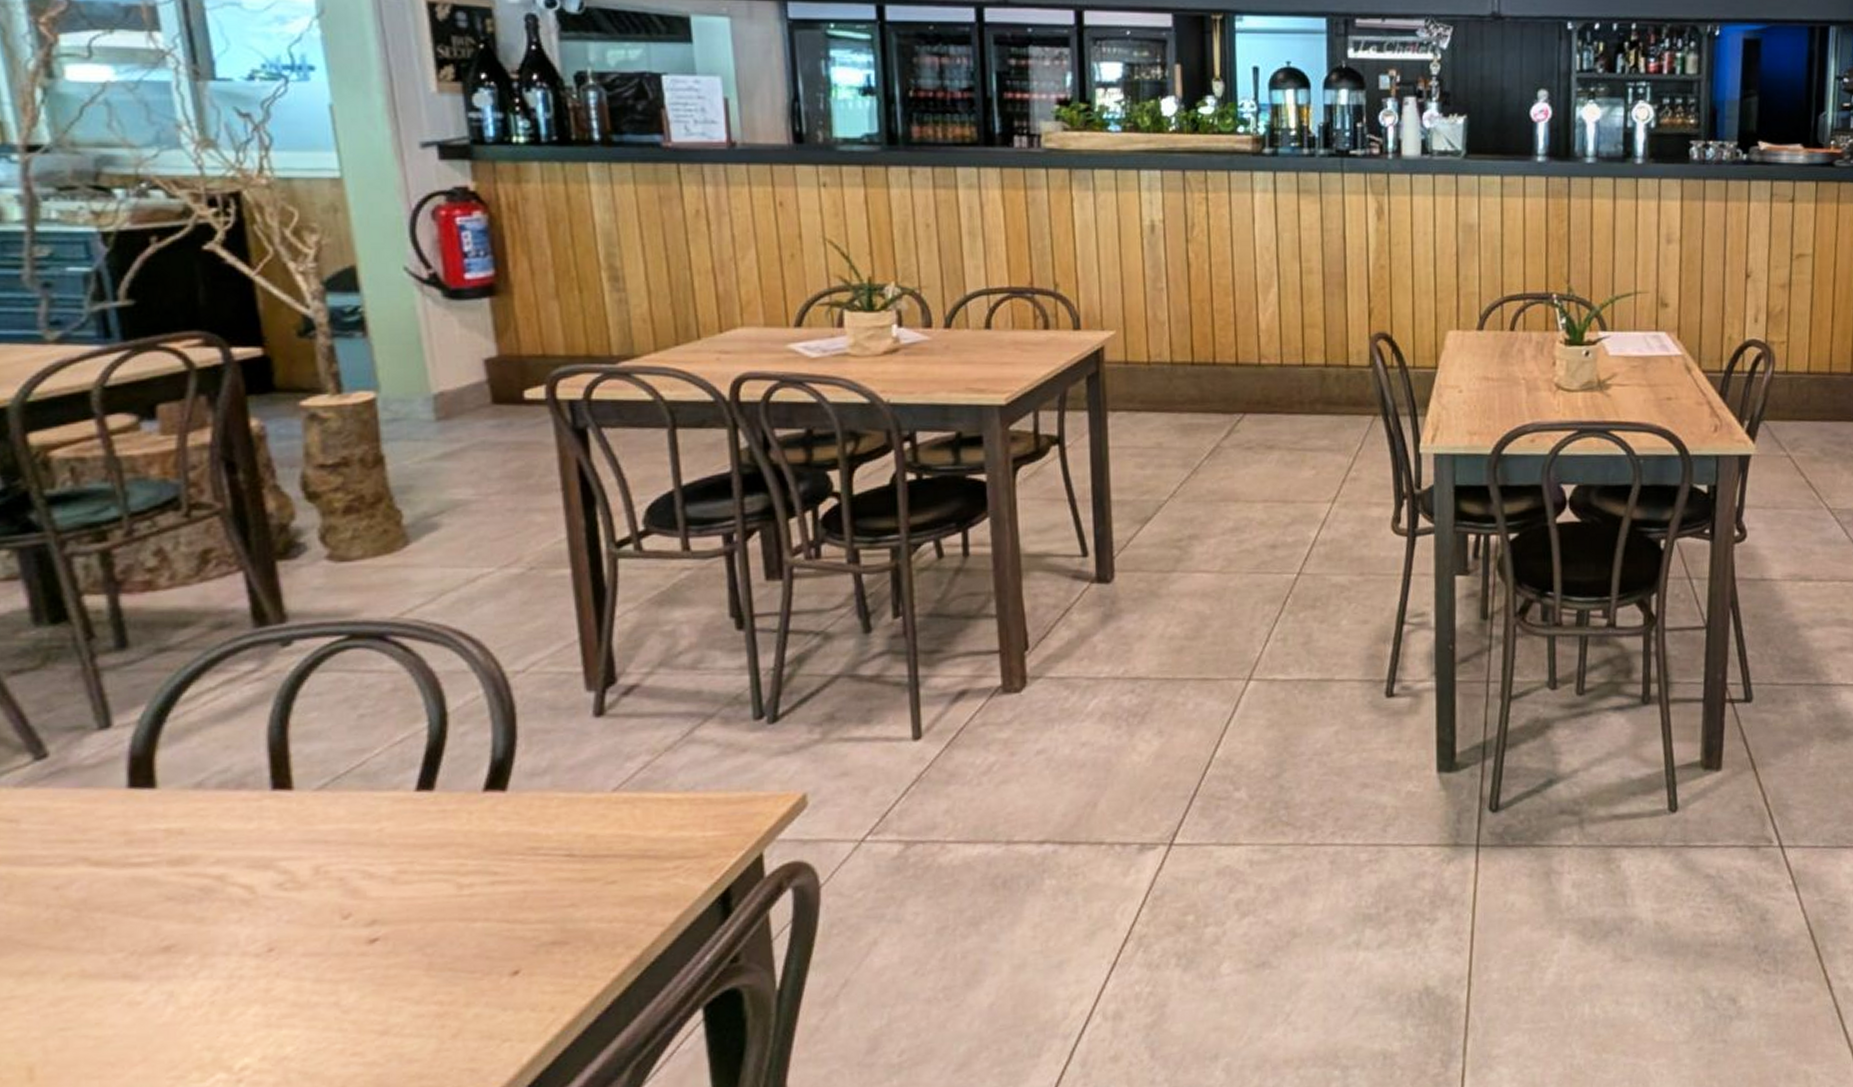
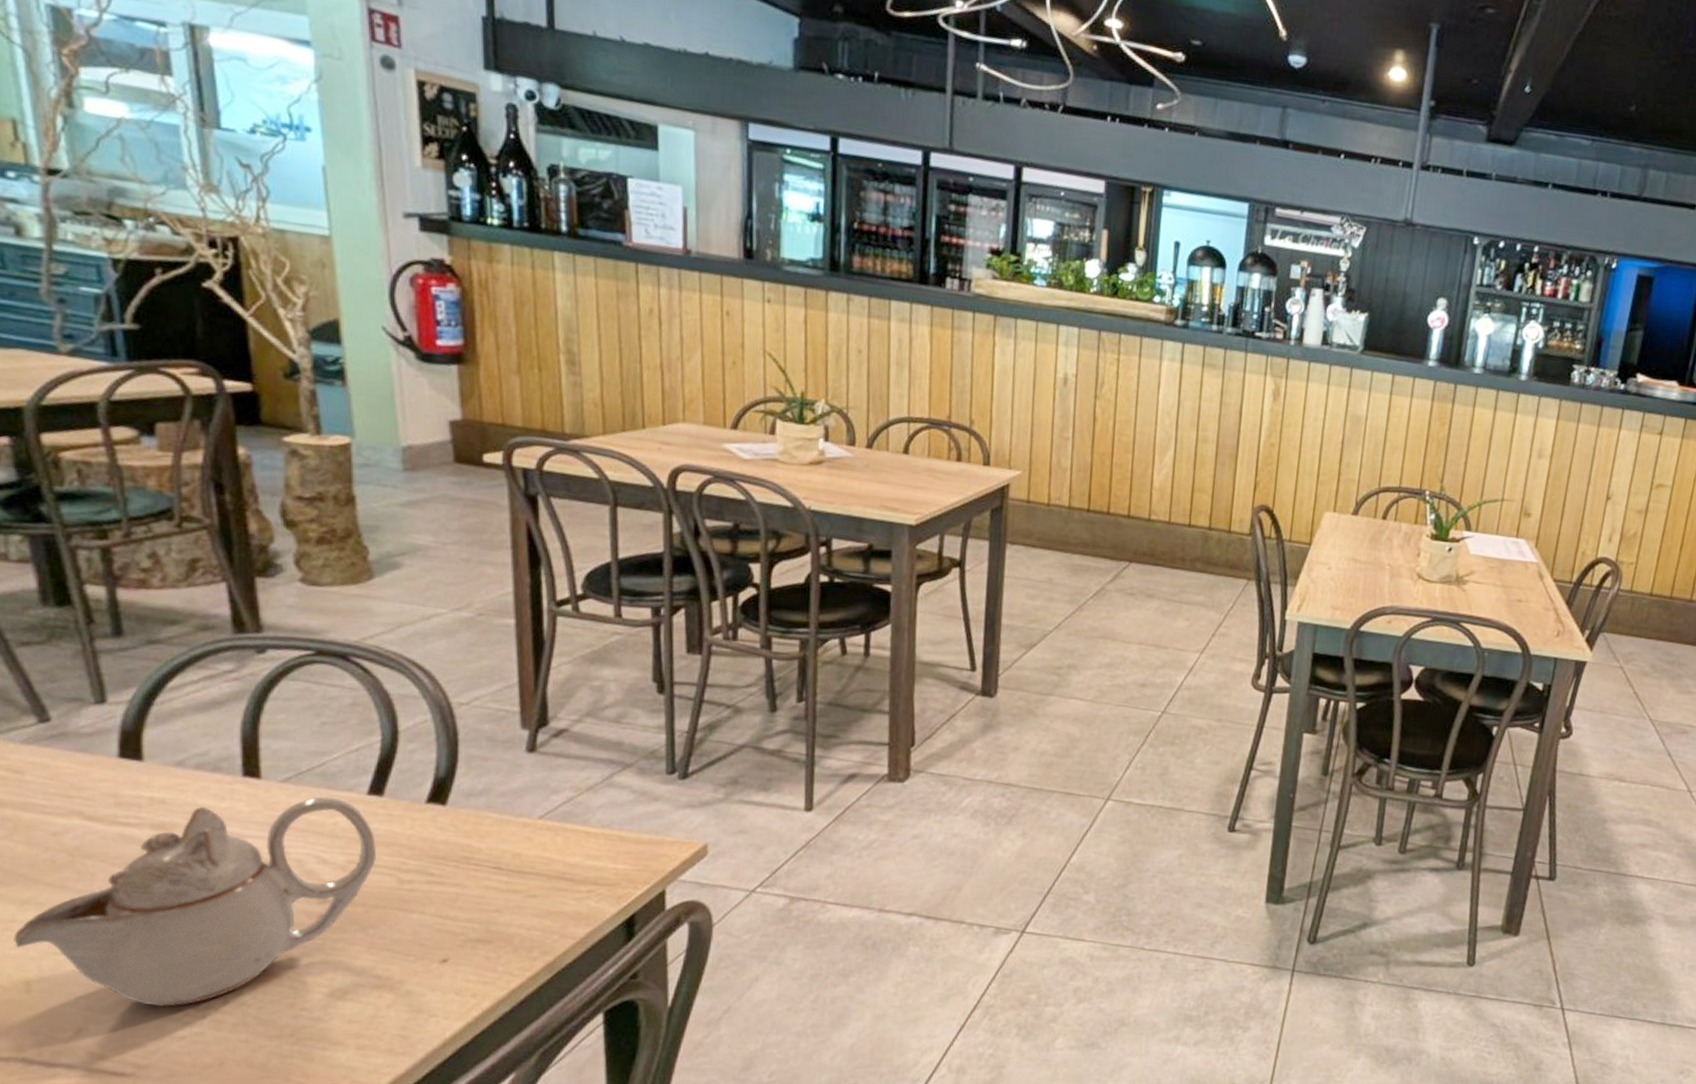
teapot: none [12,800,431,1077] -> present [13,796,377,1008]

